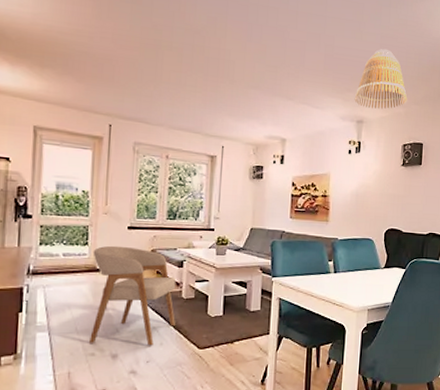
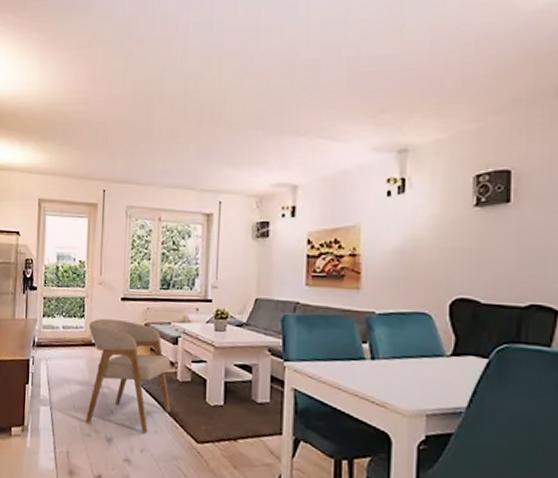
lamp shade: present [354,48,408,109] -> none [393,45,480,130]

